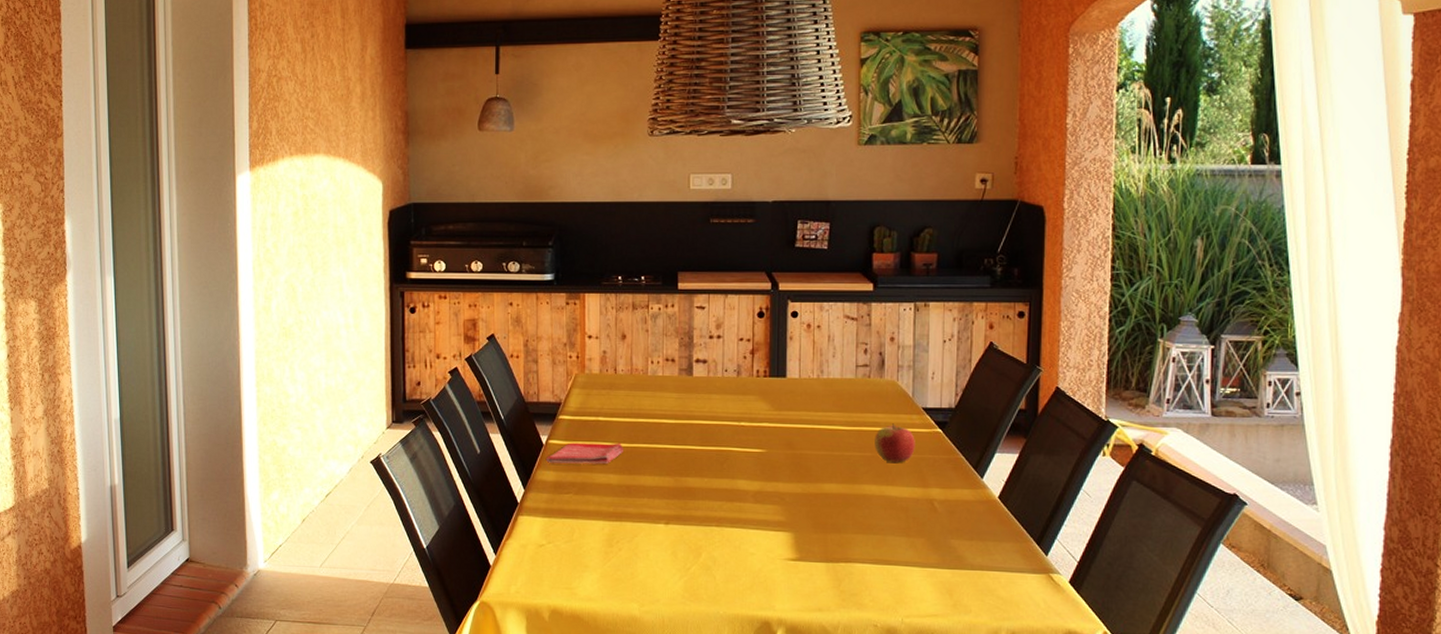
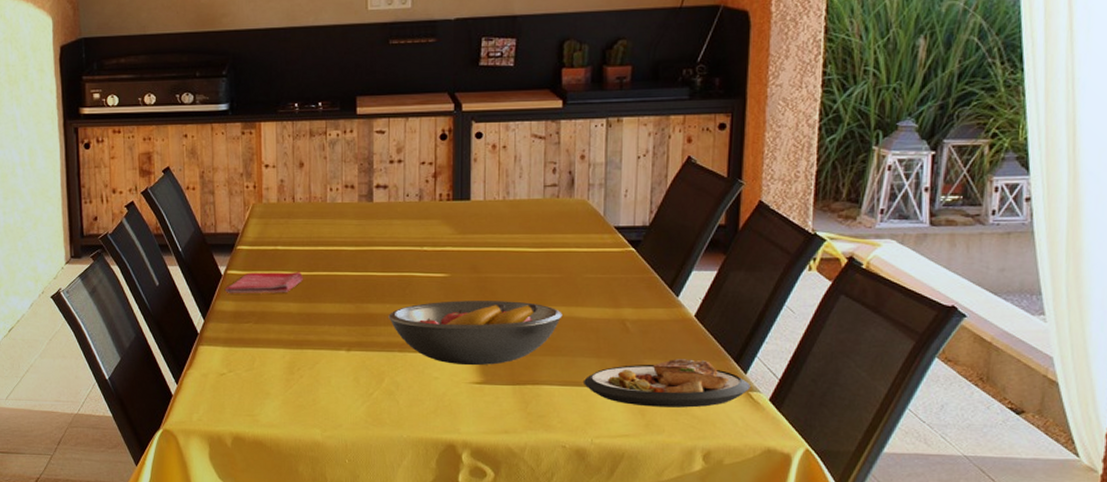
fruit bowl: none [706,476,874,542] -> present [388,301,563,366]
apple: present [874,423,915,462] -> none [563,243,607,283]
plate: none [894,539,1051,589] -> present [584,359,750,408]

